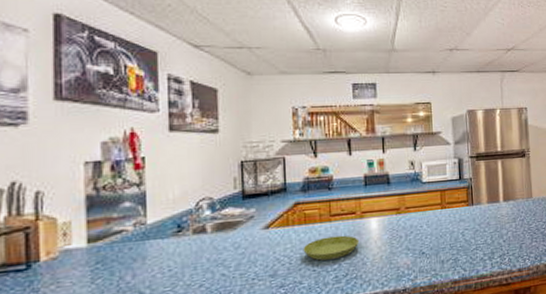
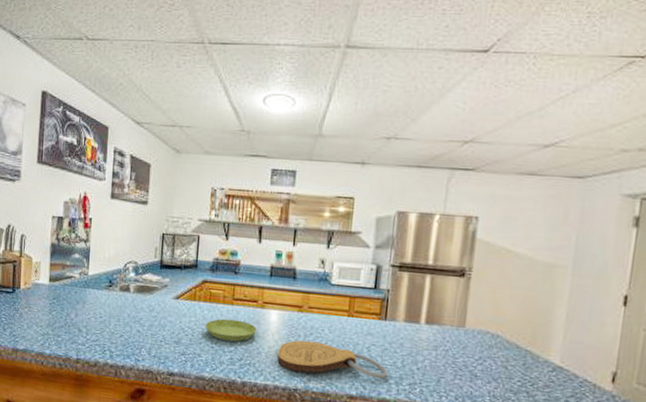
cutting board: none [383,238,482,272] -> present [277,340,389,379]

